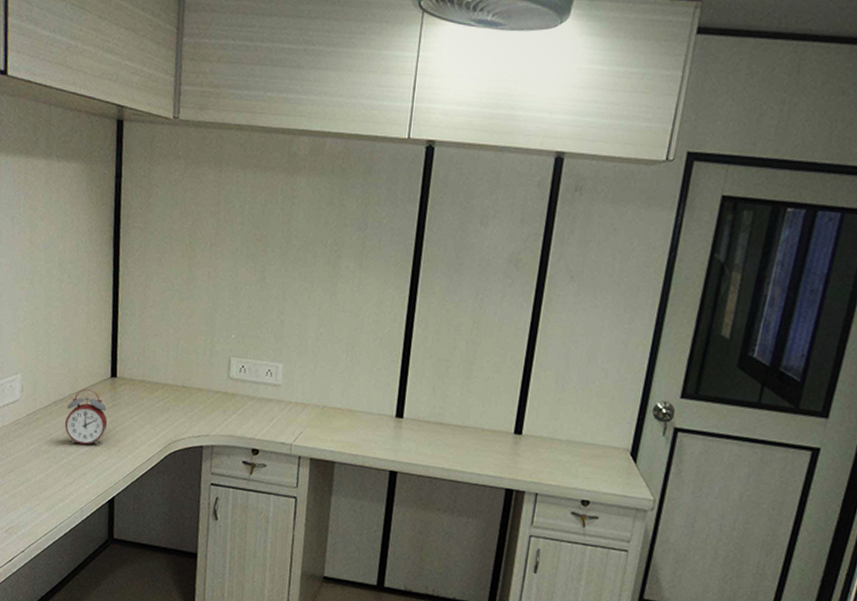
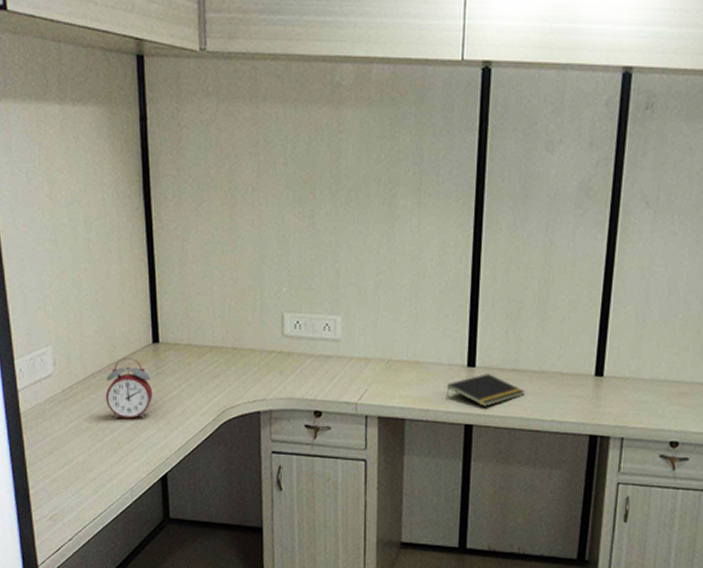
notepad: none [374,425,449,456] -> present [446,374,526,407]

